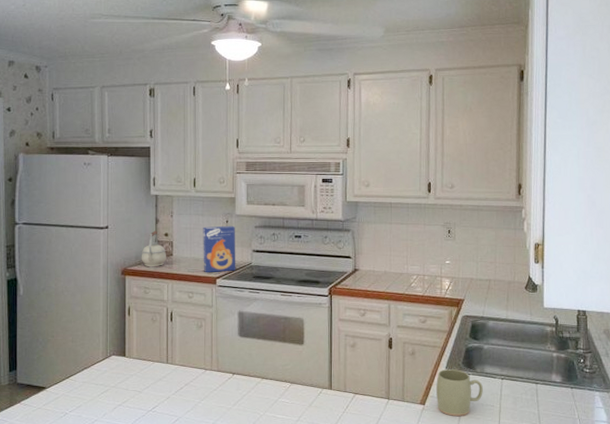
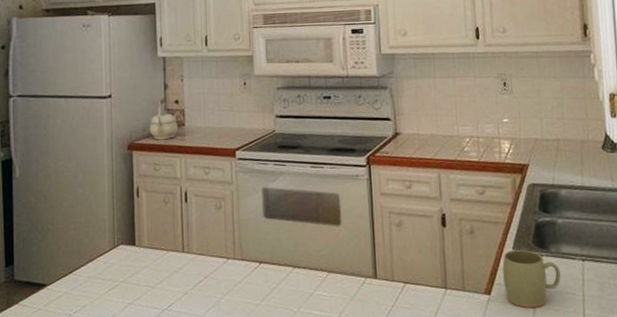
cereal box: present [203,225,236,273] -> none [217,88,258,145]

